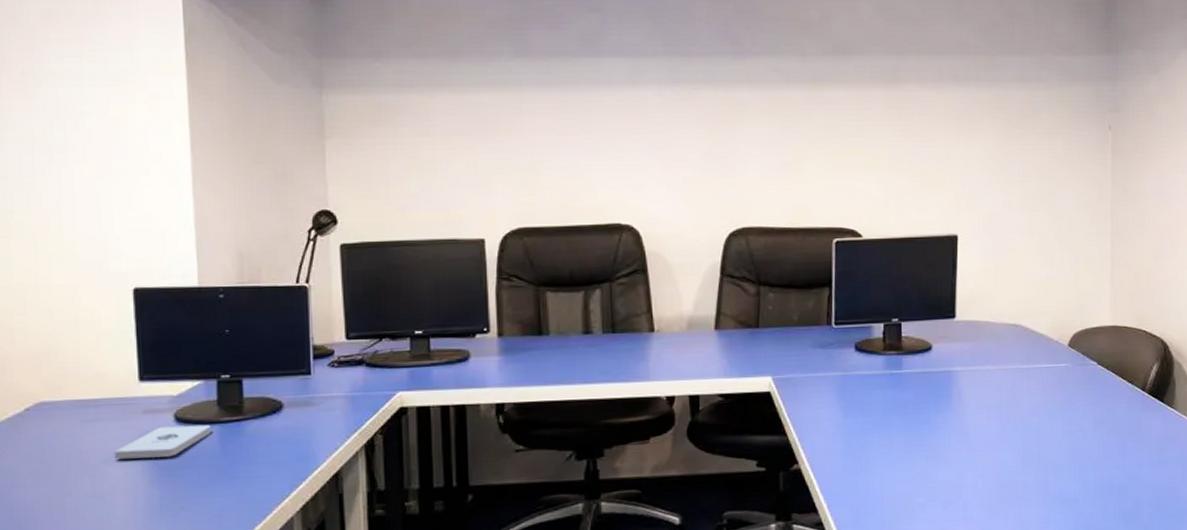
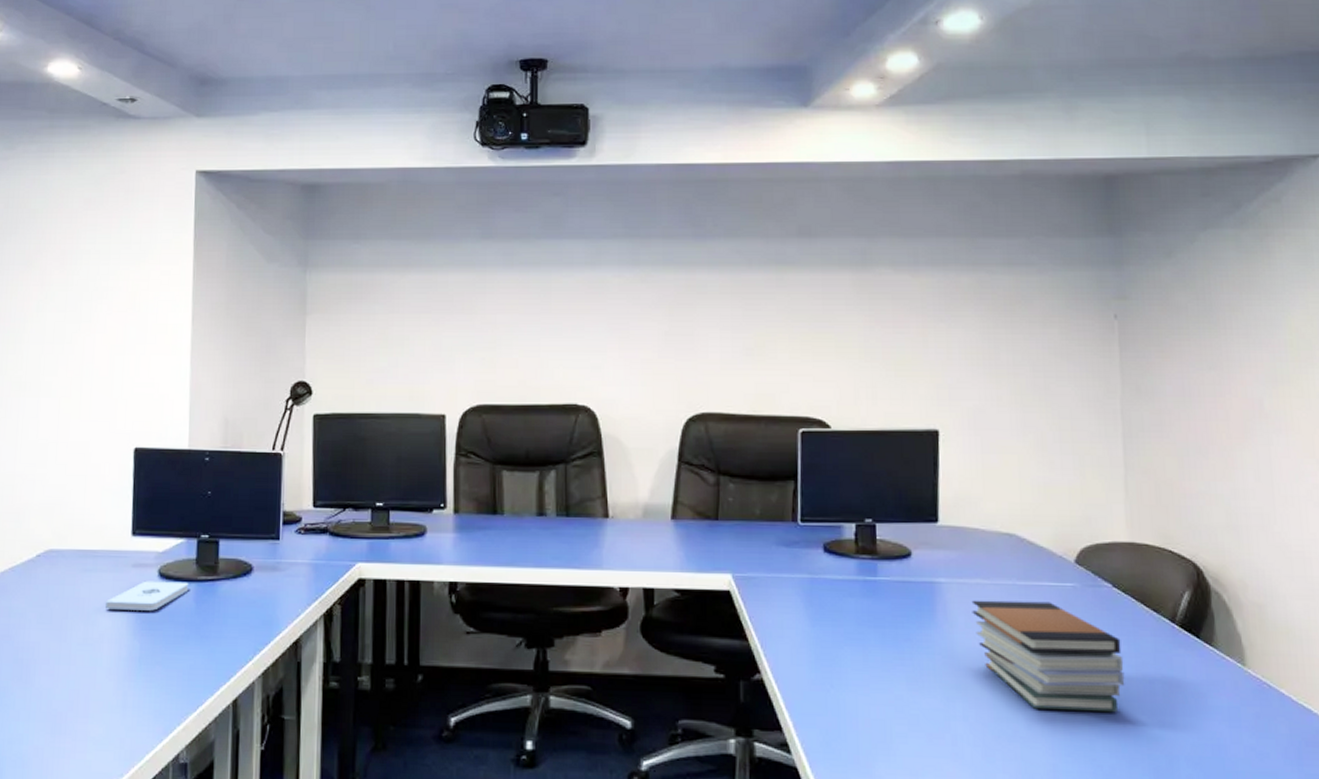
book stack: none [982,381,1104,472] -> present [971,600,1125,713]

